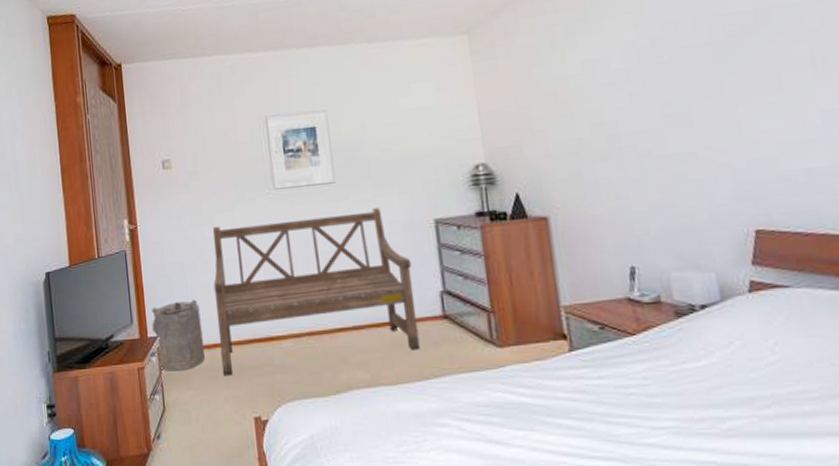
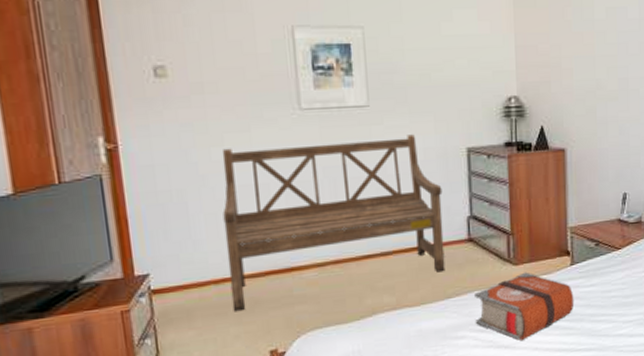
laundry hamper: present [152,300,205,372] -> none [140,231,211,312]
bible: none [453,356,580,436] -> present [473,272,575,340]

